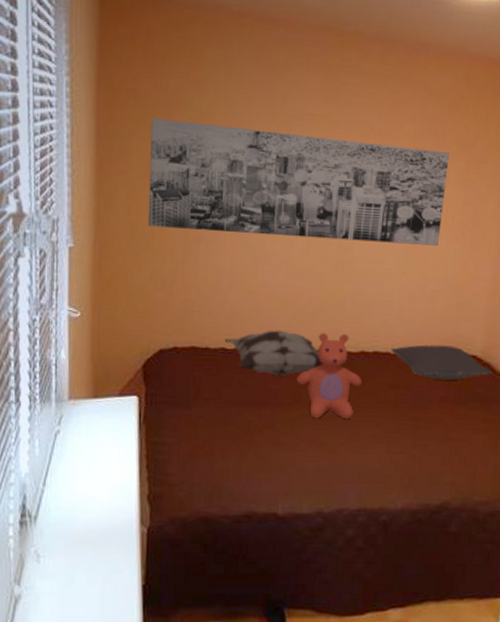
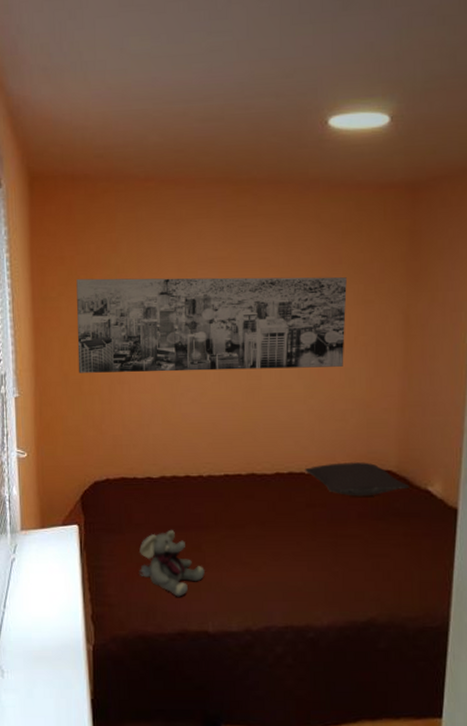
plush elephant: none [205,405,278,477] -> present [139,529,205,597]
decorative pillow: present [224,330,324,377] -> none [149,458,242,501]
teddy bear: present [297,332,362,420] -> none [218,456,279,540]

